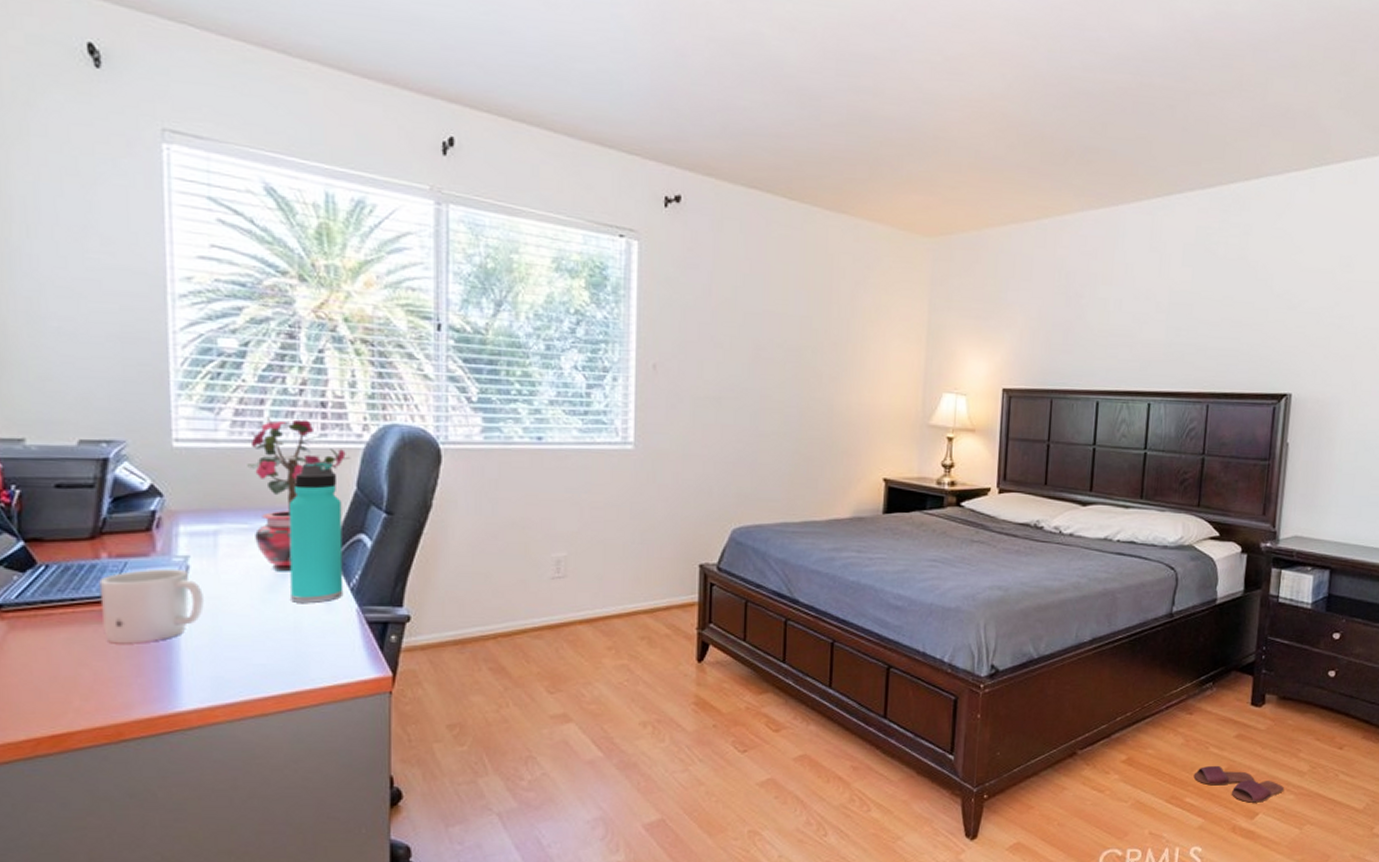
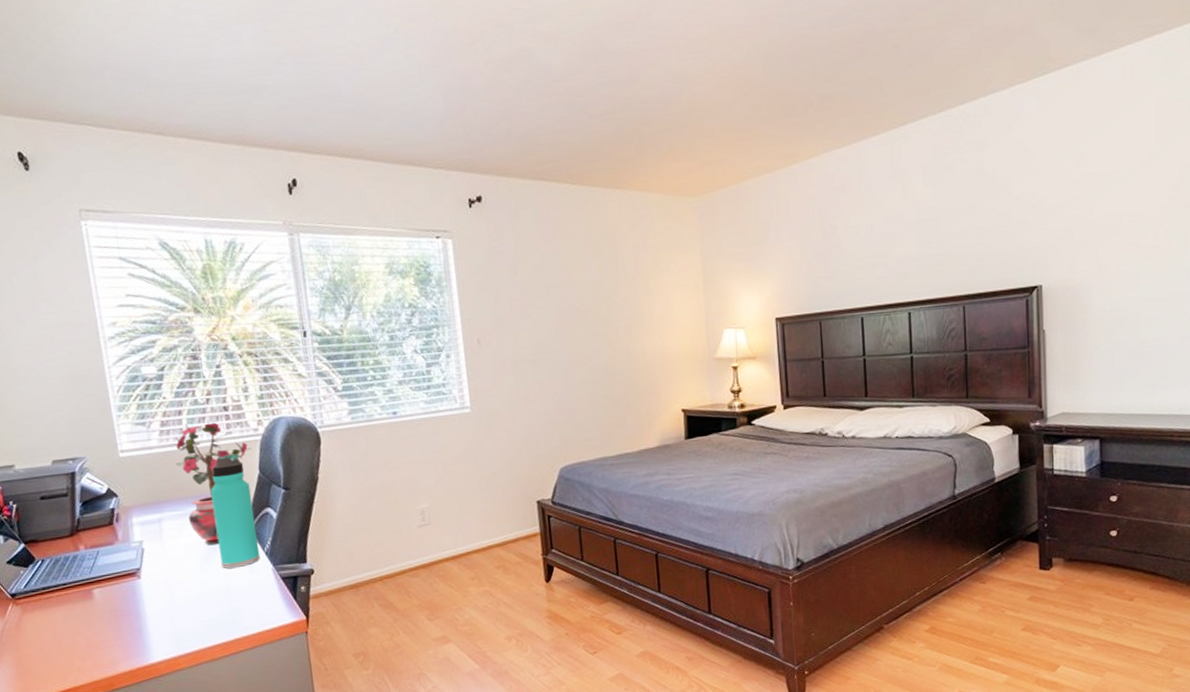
mug: present [99,568,204,644] -> none [81,551,159,616]
slippers: present [1193,765,1285,803] -> none [993,626,1082,657]

